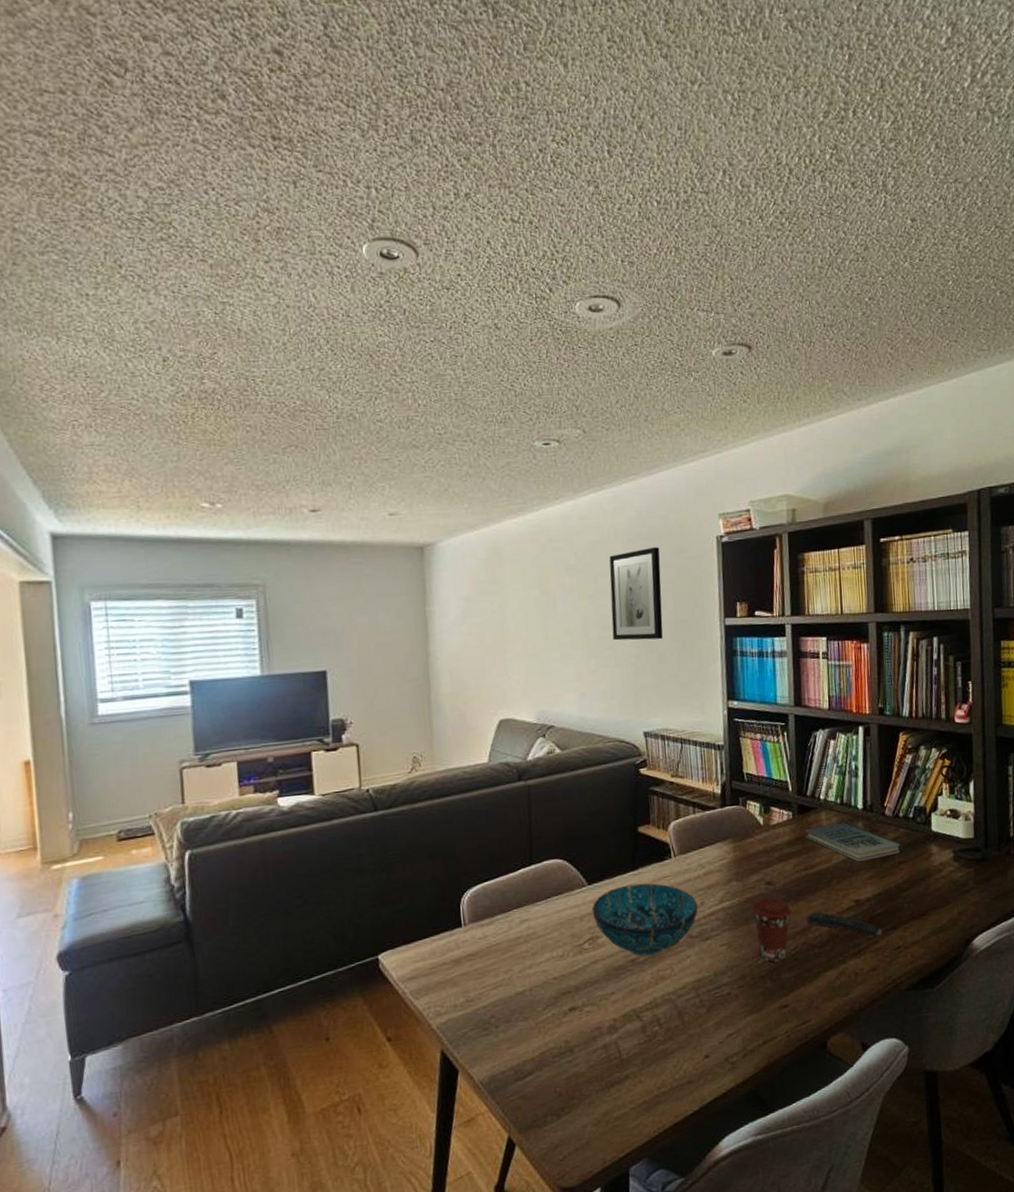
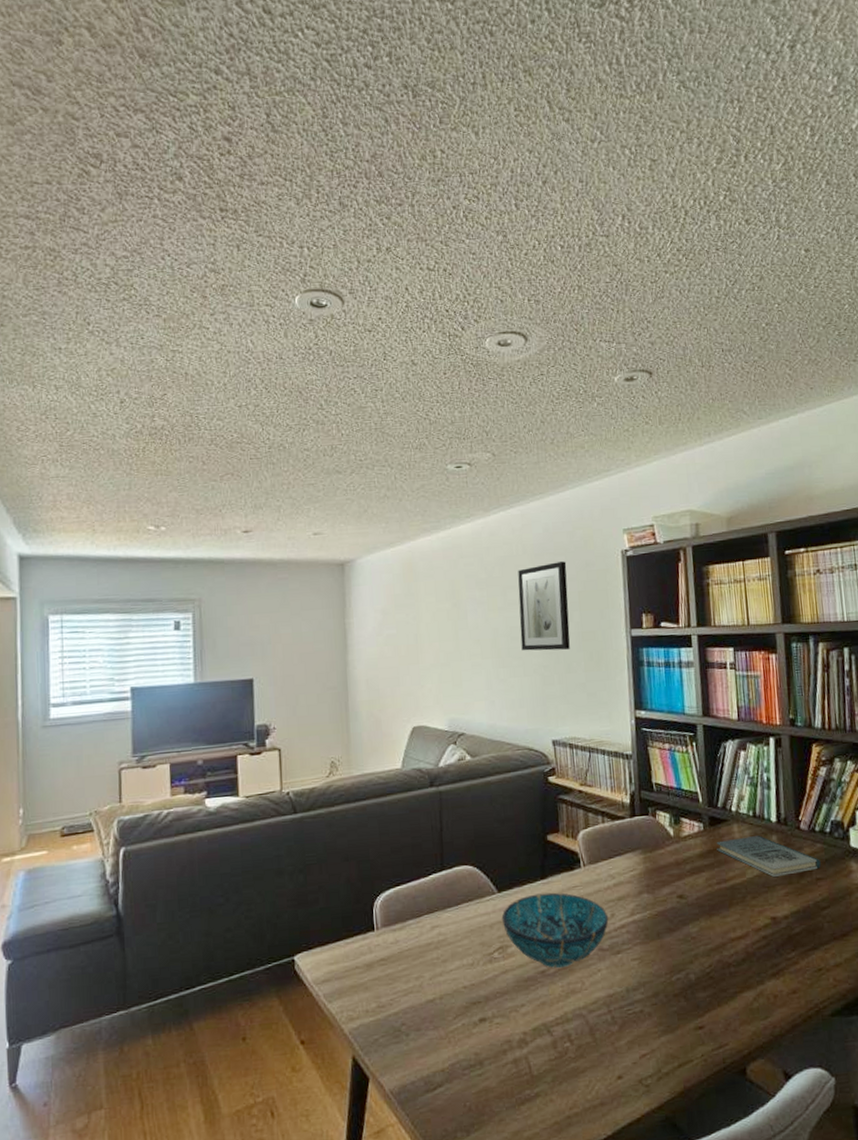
coffee cup: present [751,896,792,963] -> none [663,910,705,980]
remote control: present [807,911,883,937] -> none [721,927,802,957]

